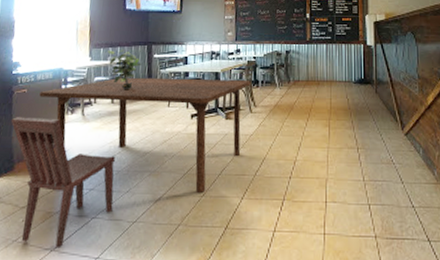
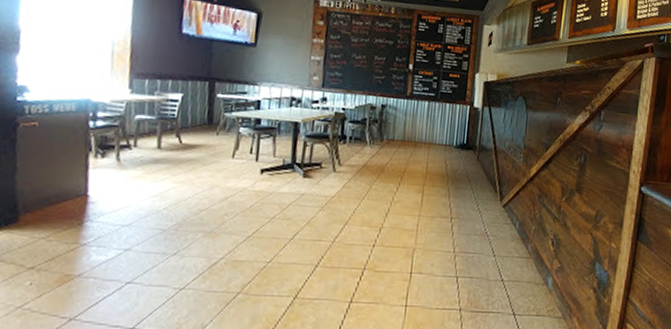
dining chair: present [11,117,115,247] -> none [14,156,160,316]
dining table: present [39,77,251,193] -> none [56,118,337,258]
potted plant: present [107,49,142,90] -> none [154,82,200,135]

